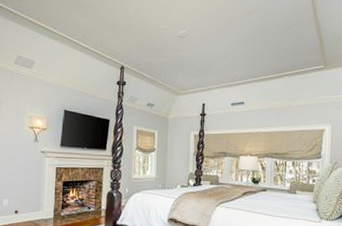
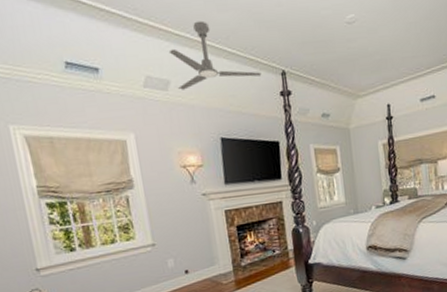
ceiling fan: none [38,21,105,70] -> present [168,20,262,90]

